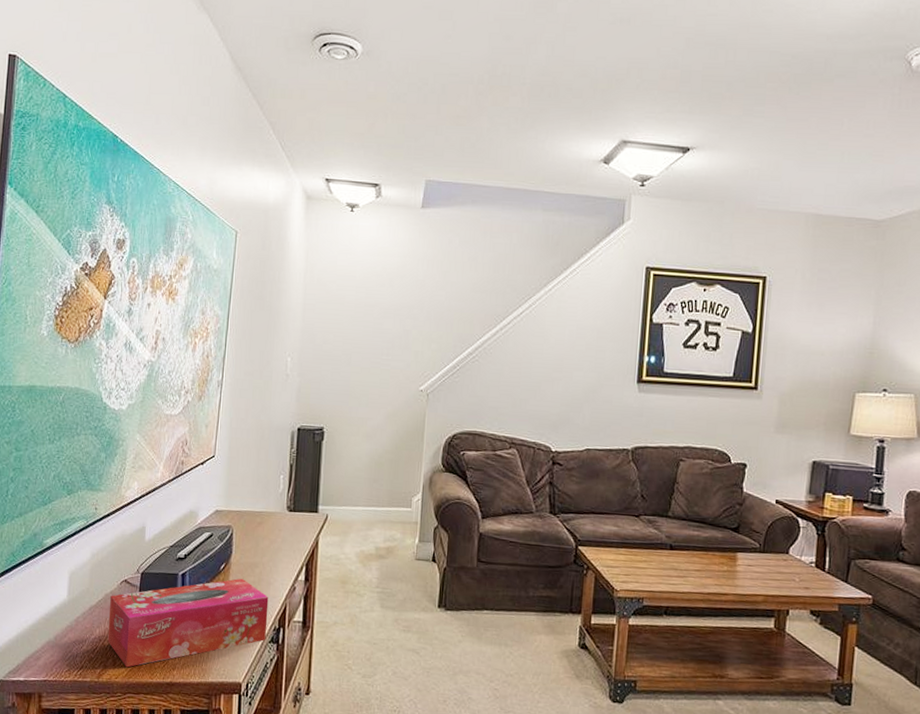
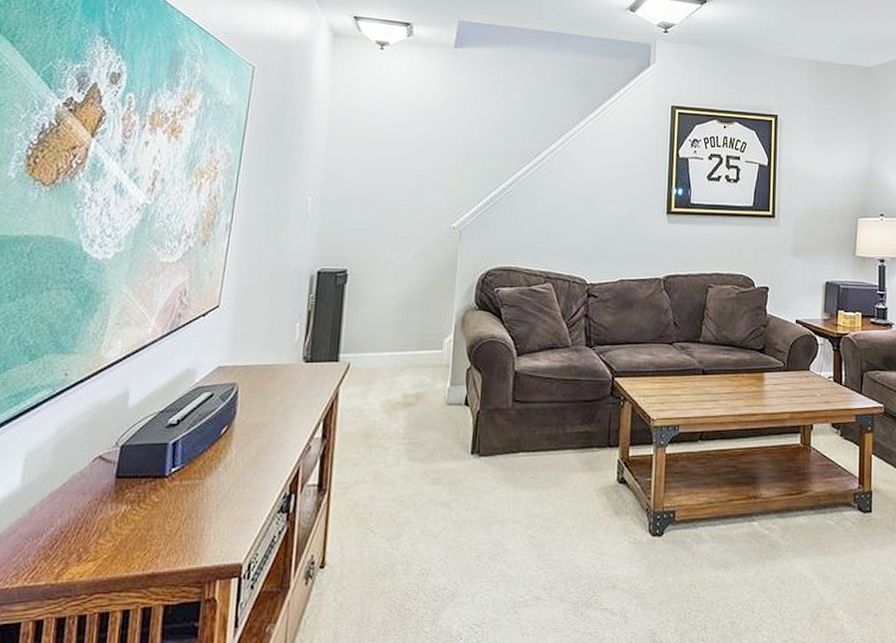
tissue box: present [107,578,269,668] -> none [71,441,279,562]

